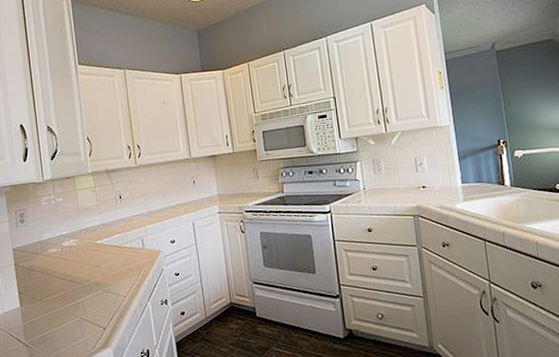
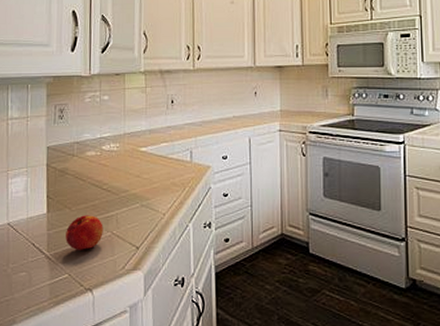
peach: none [39,304,73,336] -> present [65,215,103,250]

